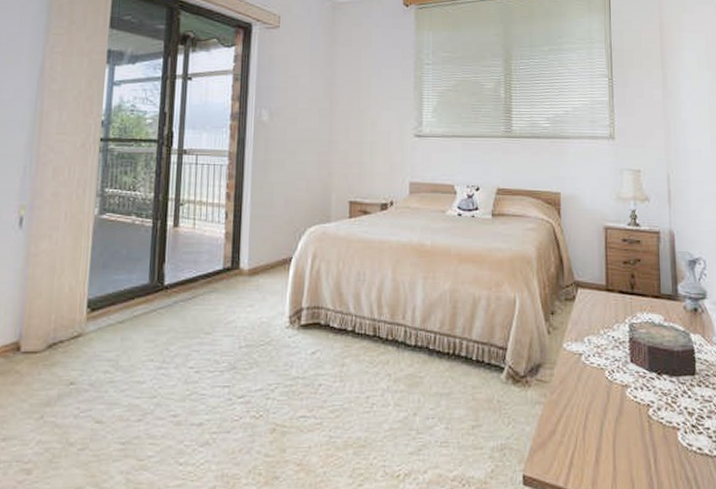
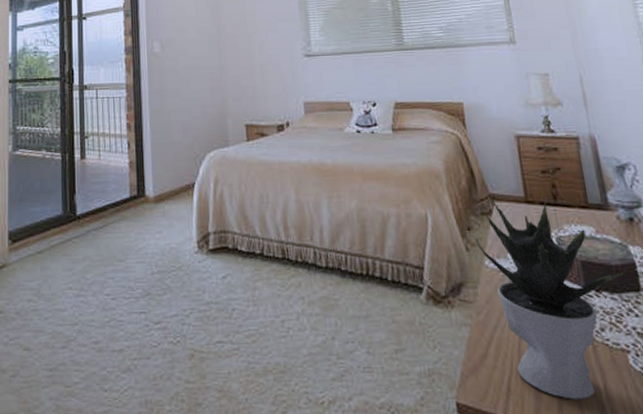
potted plant: none [557,285,687,472] -> present [475,198,627,400]

